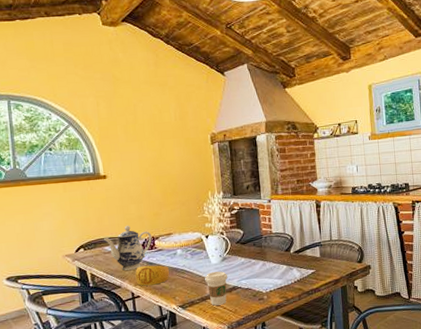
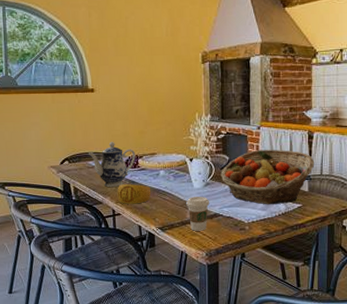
fruit basket: none [236,220,324,274] -> present [220,150,315,205]

